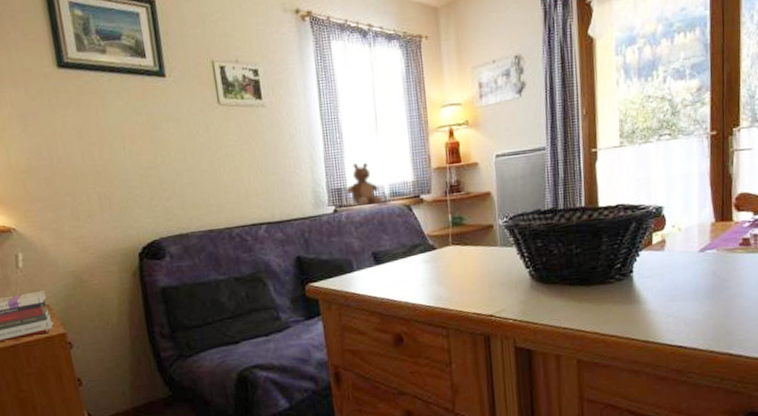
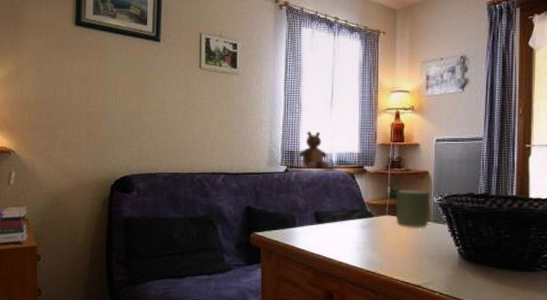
mug: none [457,213,496,257] -> present [395,190,431,230]

